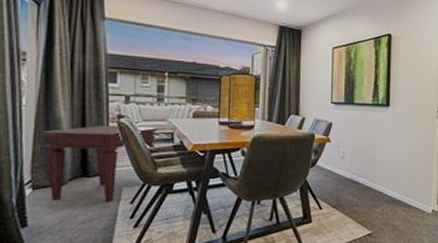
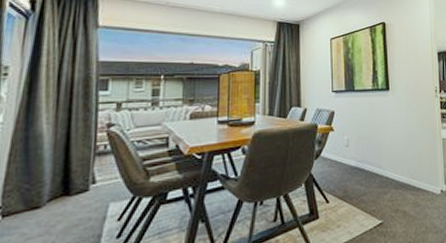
side table: present [41,125,159,201] -> none [17,132,153,228]

